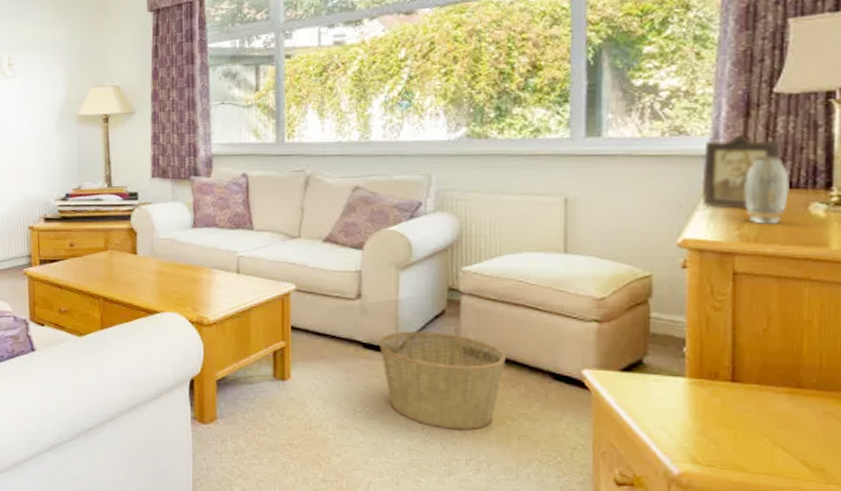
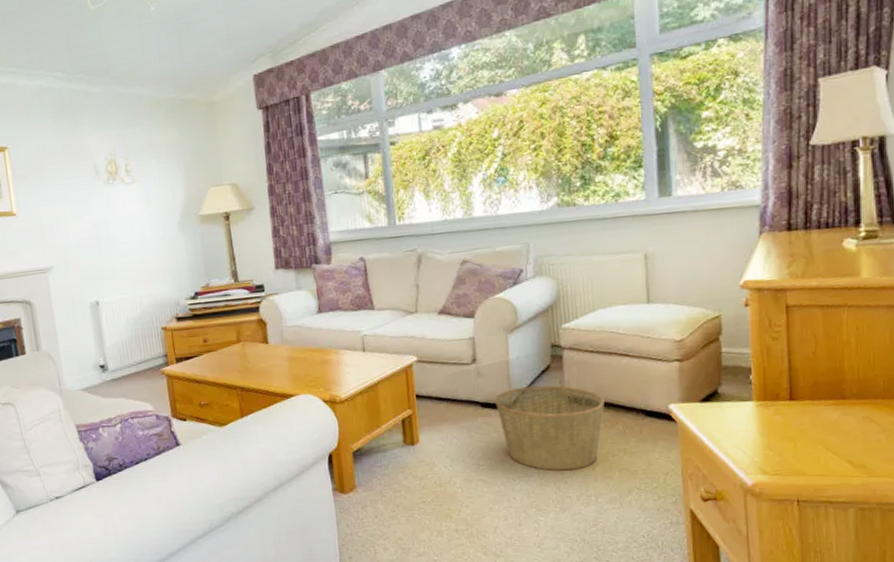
photo frame: present [701,134,780,209] -> none [756,184,818,251]
vase: present [744,155,790,224] -> none [791,201,827,262]

